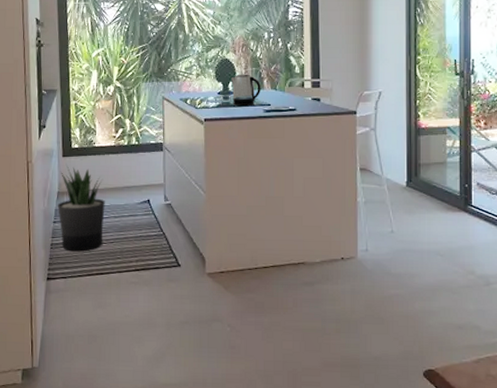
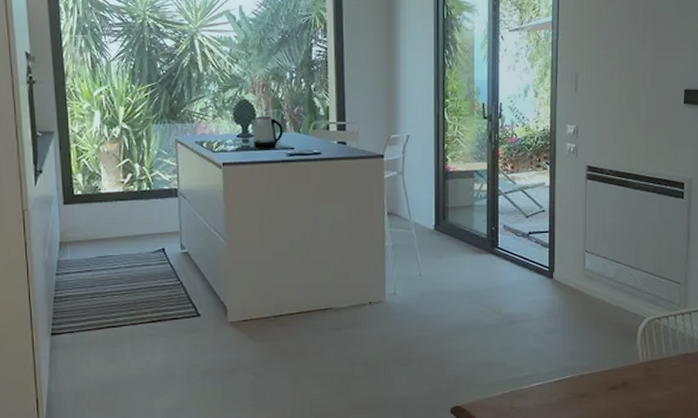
planter: present [58,166,105,252] -> none [60,214,115,305]

